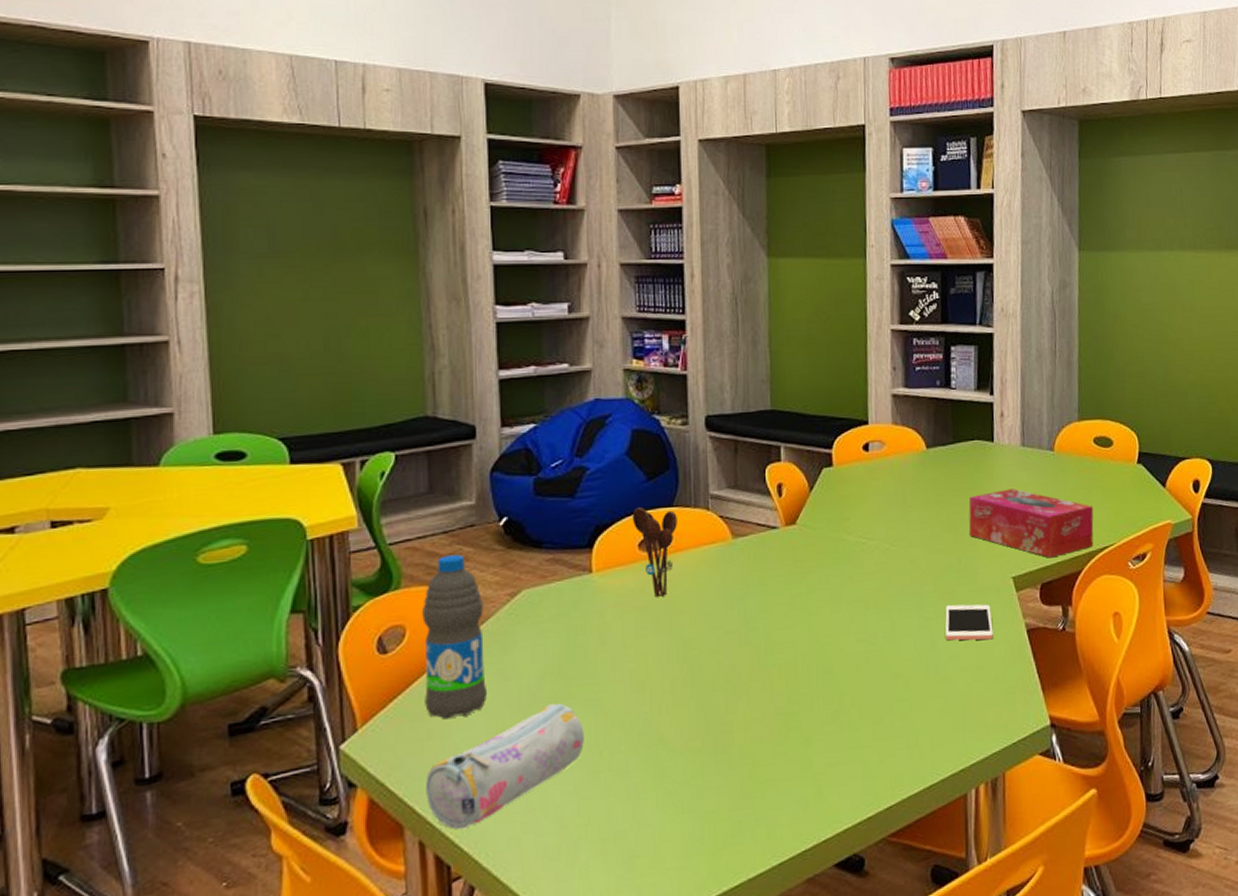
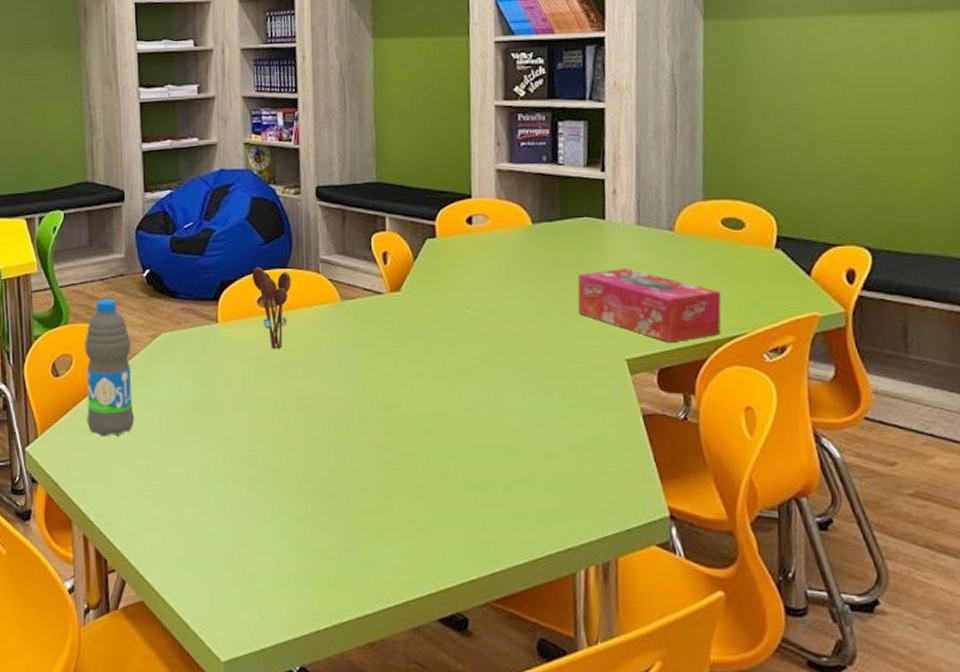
pencil case: present [426,703,584,830] -> none [88,434,212,531]
cell phone: present [945,604,994,641] -> none [552,382,605,421]

